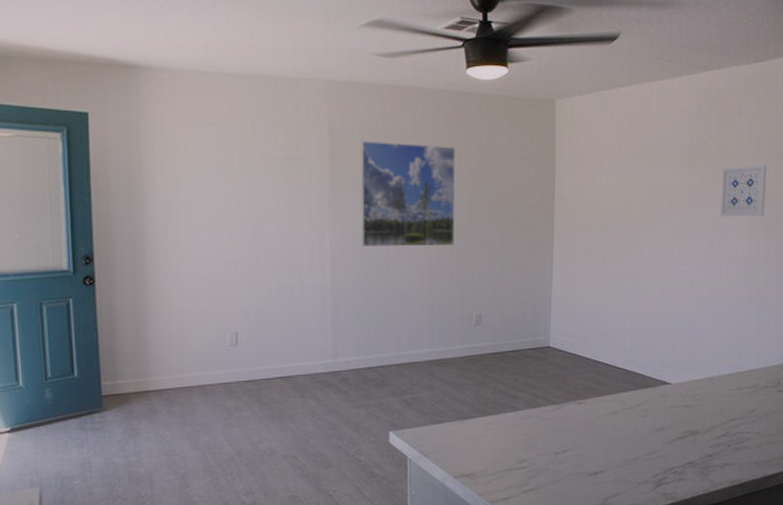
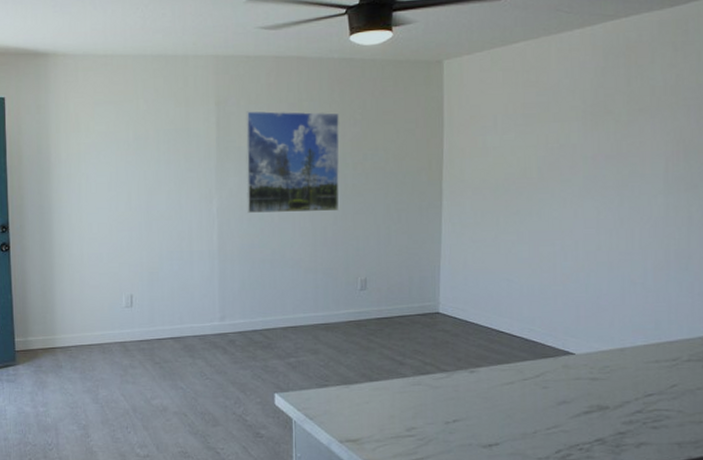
wall art: present [720,165,768,217] -> none [631,117,688,175]

